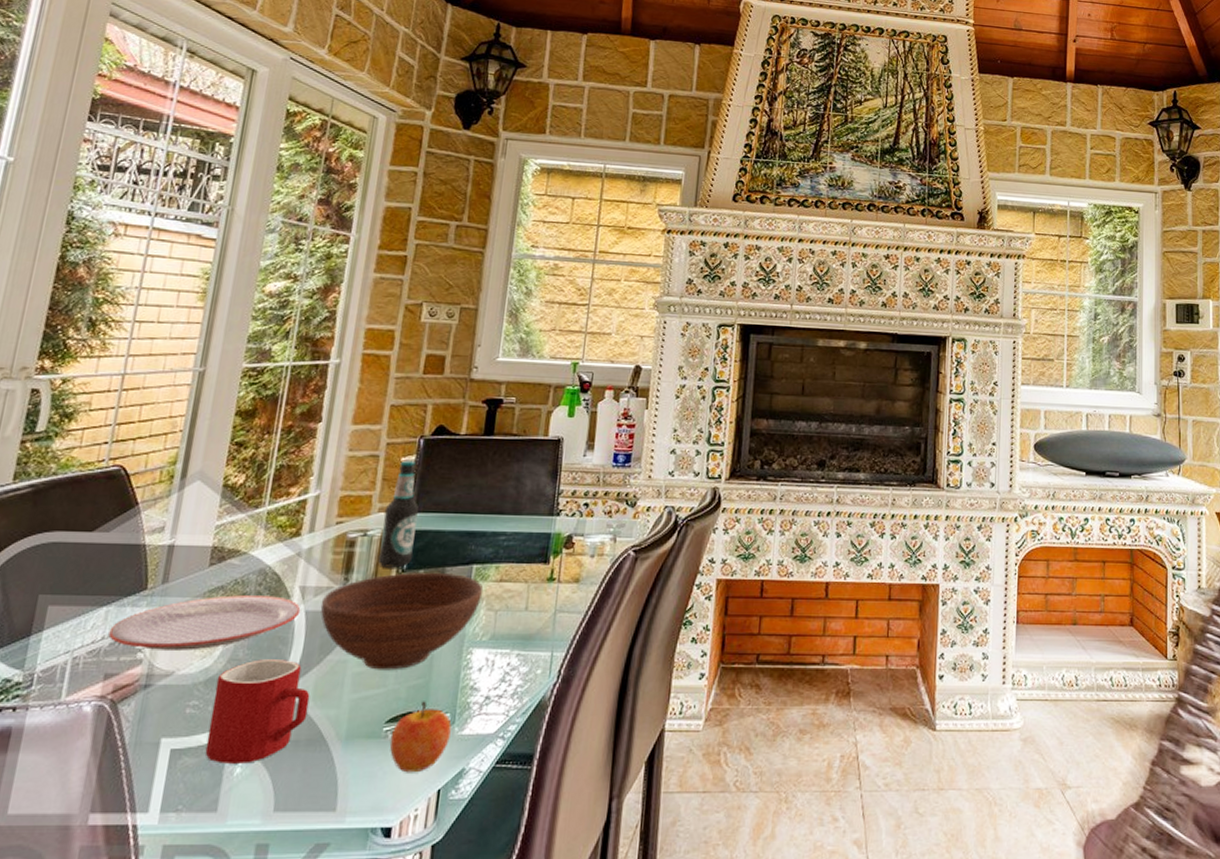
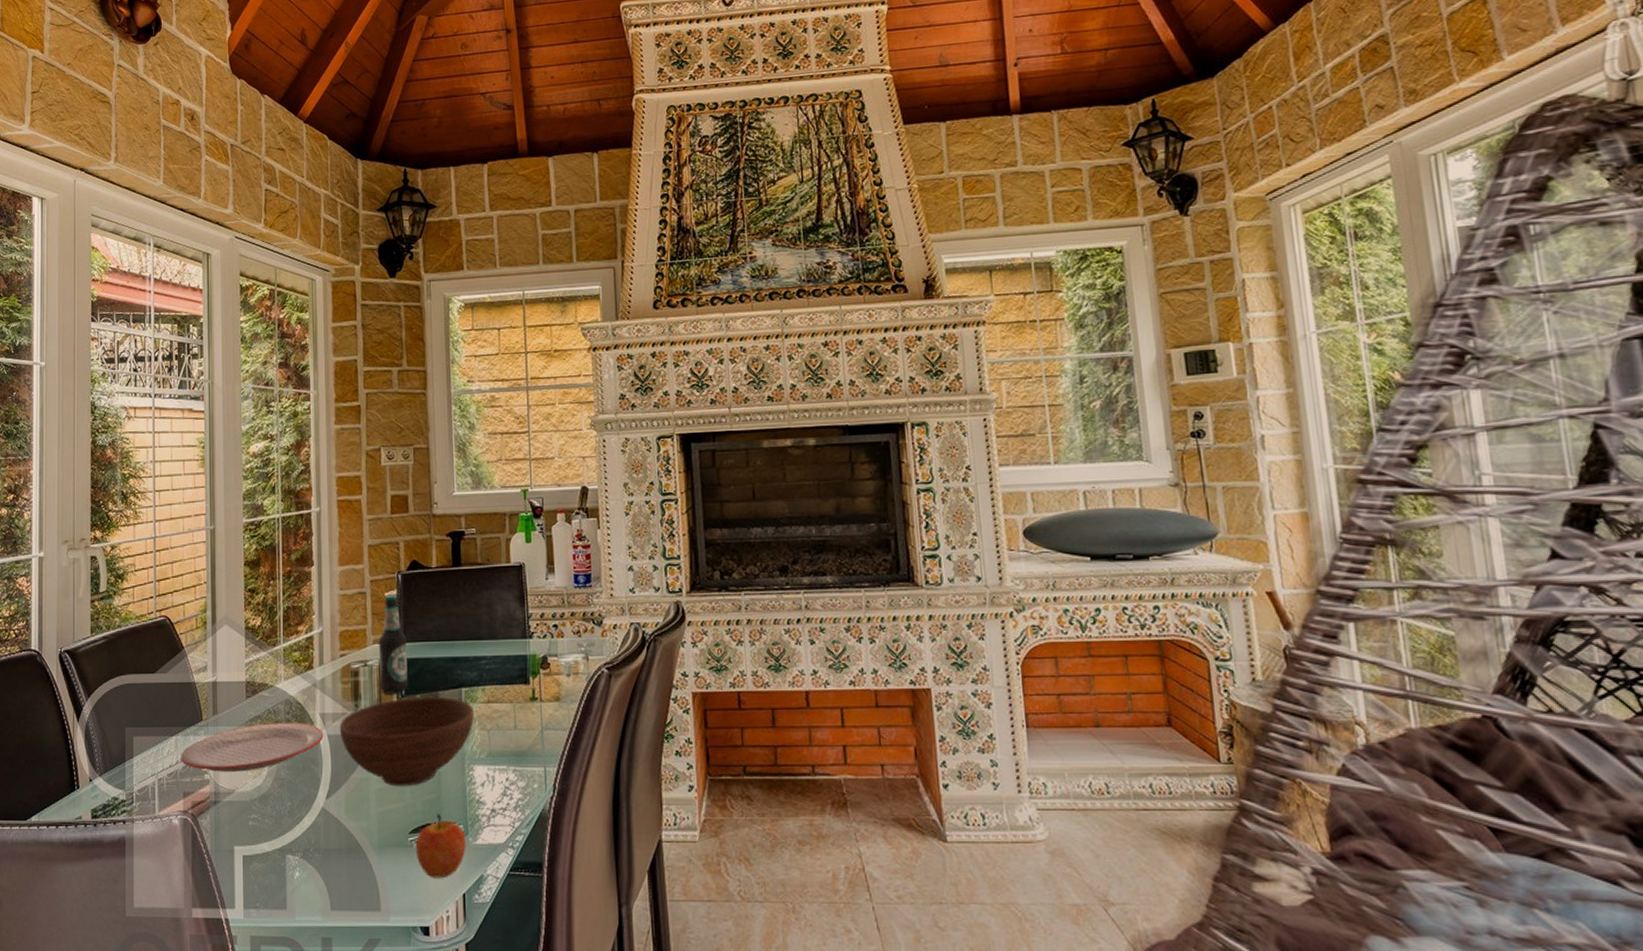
mug: present [205,659,310,764] -> none [268,778,344,868]

